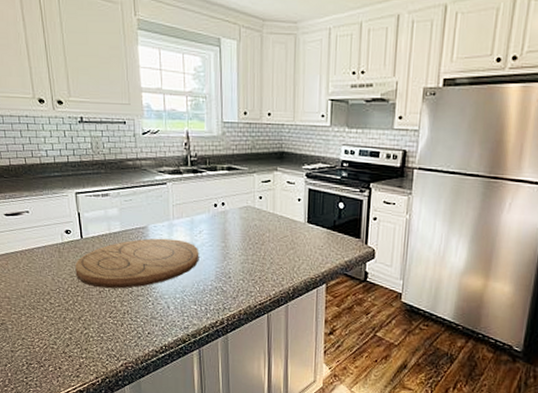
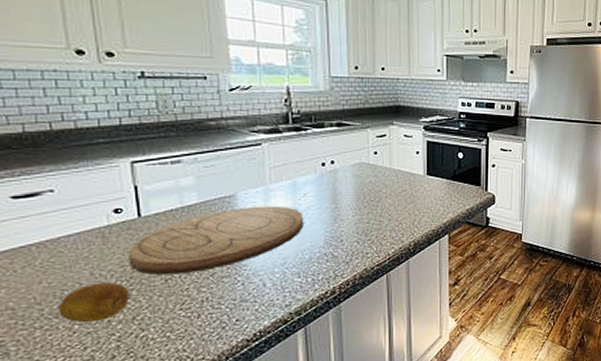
fruit: none [34,286,76,317] -> present [58,282,129,324]

